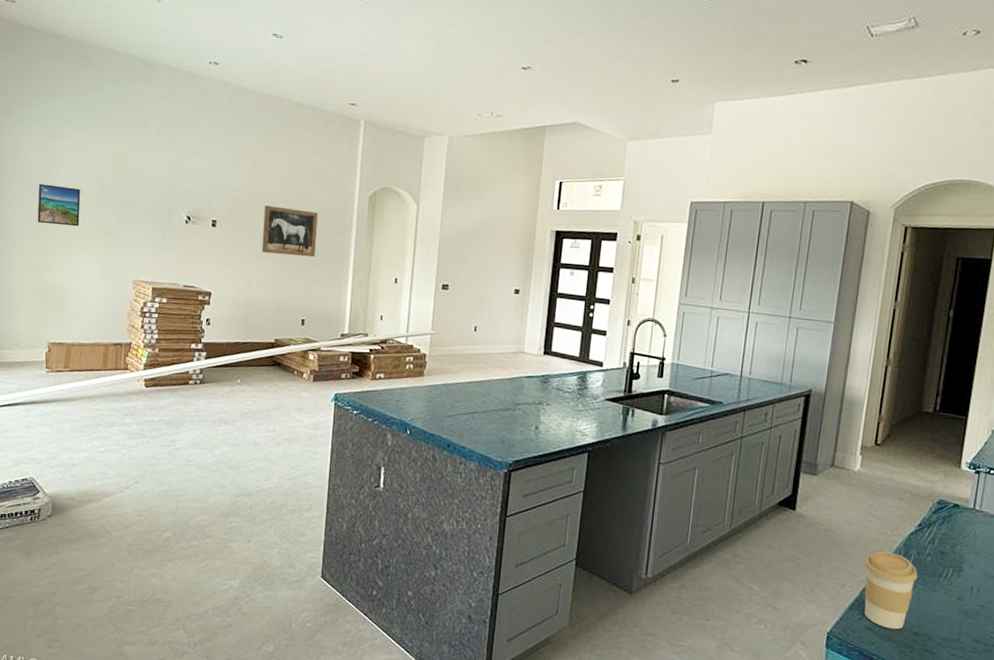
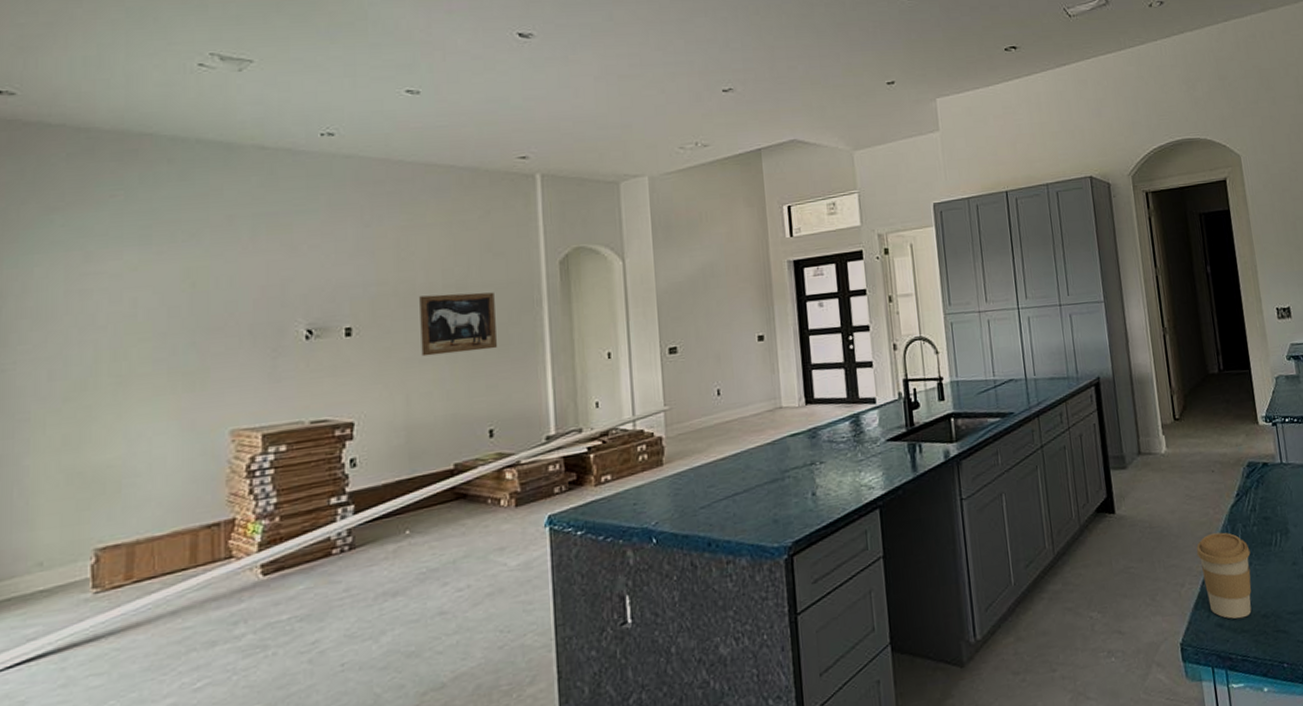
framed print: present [37,183,81,227] -> none [66,322,138,382]

